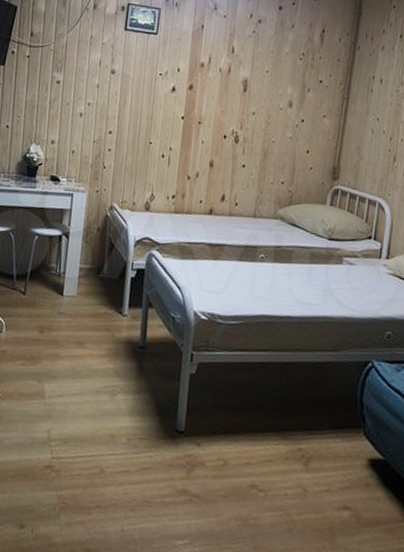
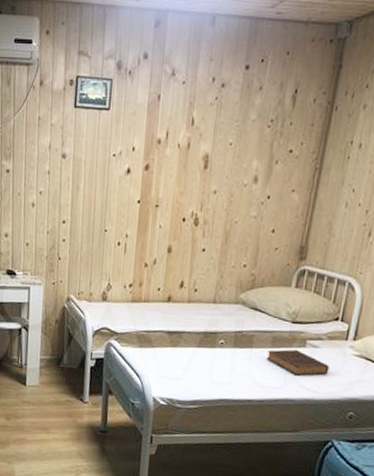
book: none [305,266,366,293] -> present [266,349,329,376]

